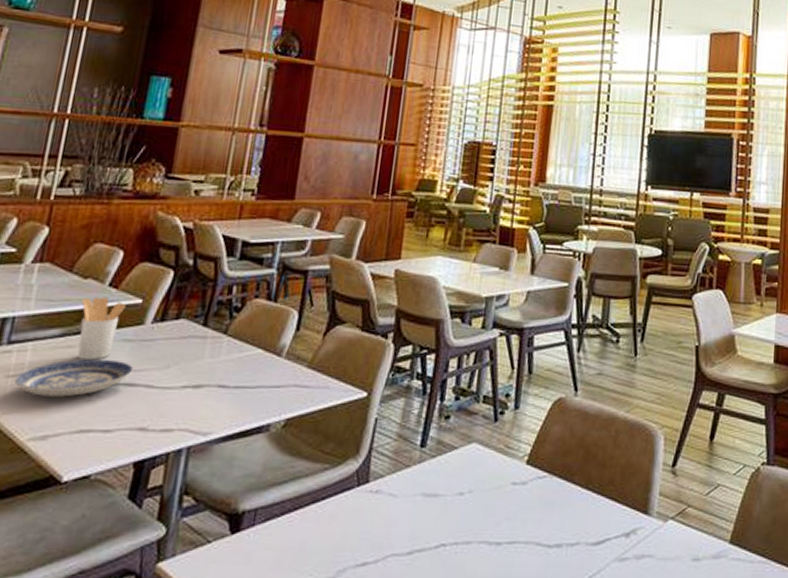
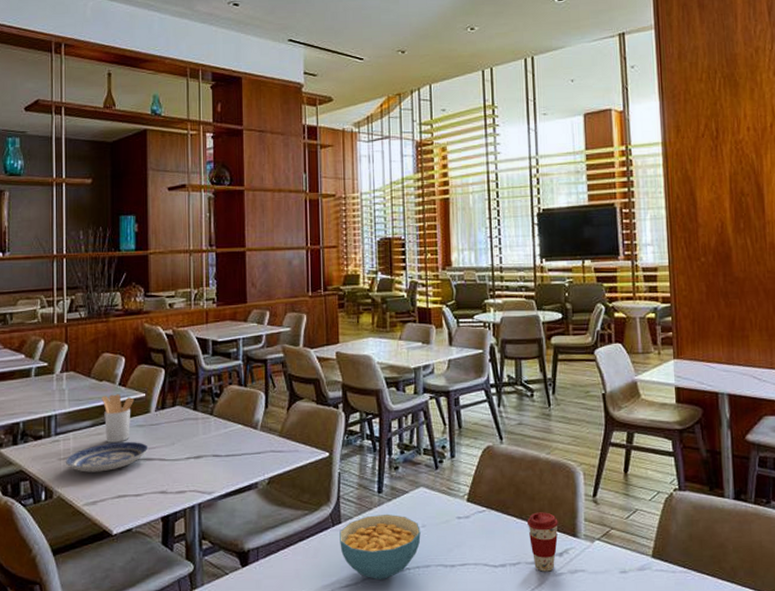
cereal bowl: none [362,473,466,557] -> present [339,513,421,579]
coffee cup: none [592,482,629,556] -> present [526,512,558,572]

